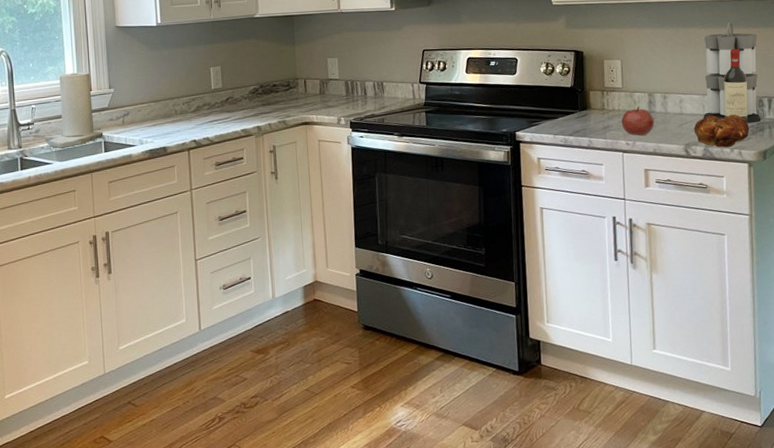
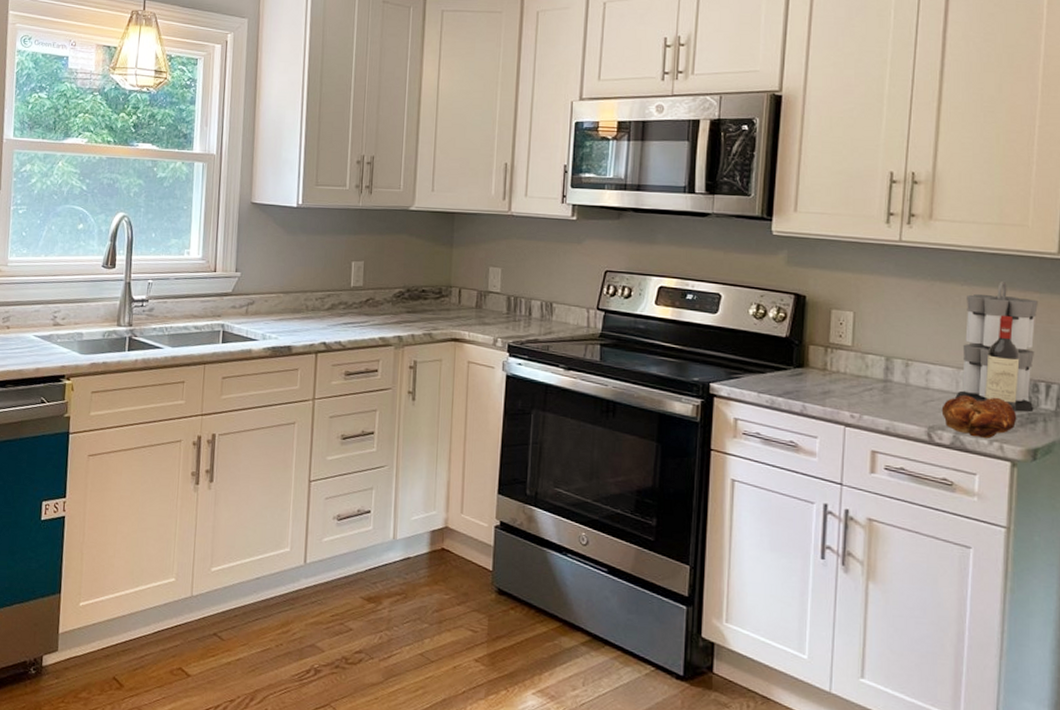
paper towel: present [44,72,104,149] -> none [158,248,223,333]
fruit: present [621,105,655,136] -> none [846,371,890,410]

